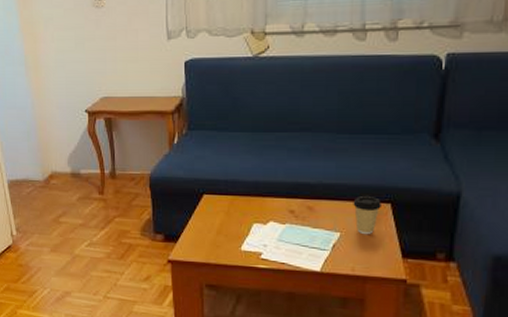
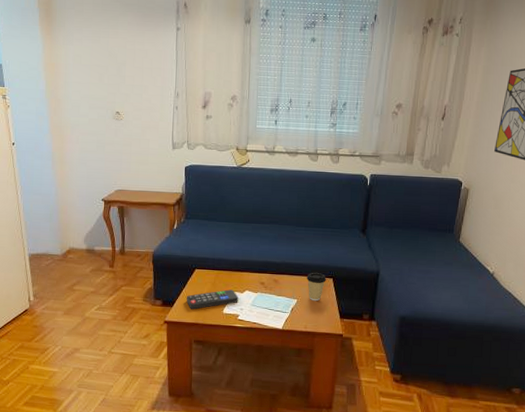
remote control: none [193,220,260,246] -> present [186,289,238,310]

